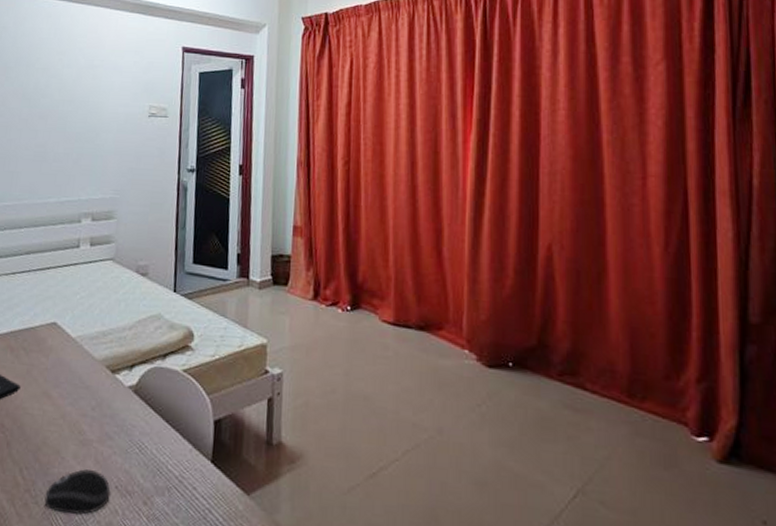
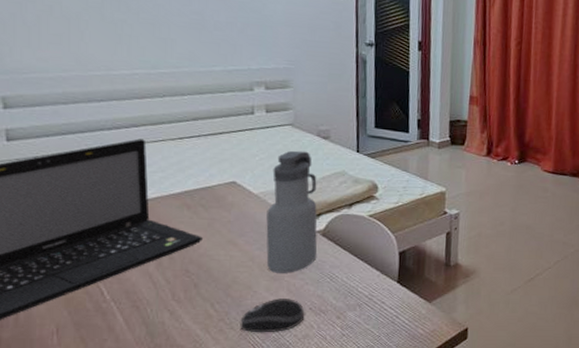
water bottle: none [77,288,133,438] -> present [266,150,318,273]

